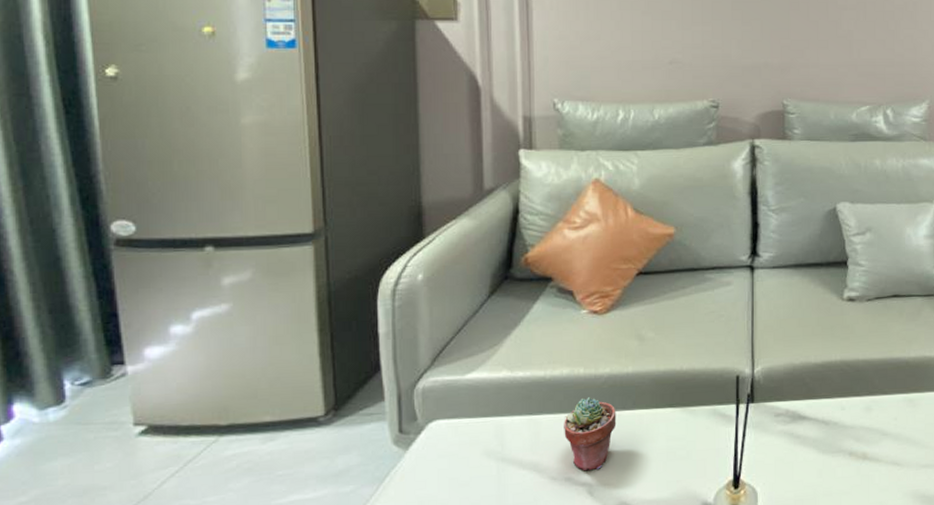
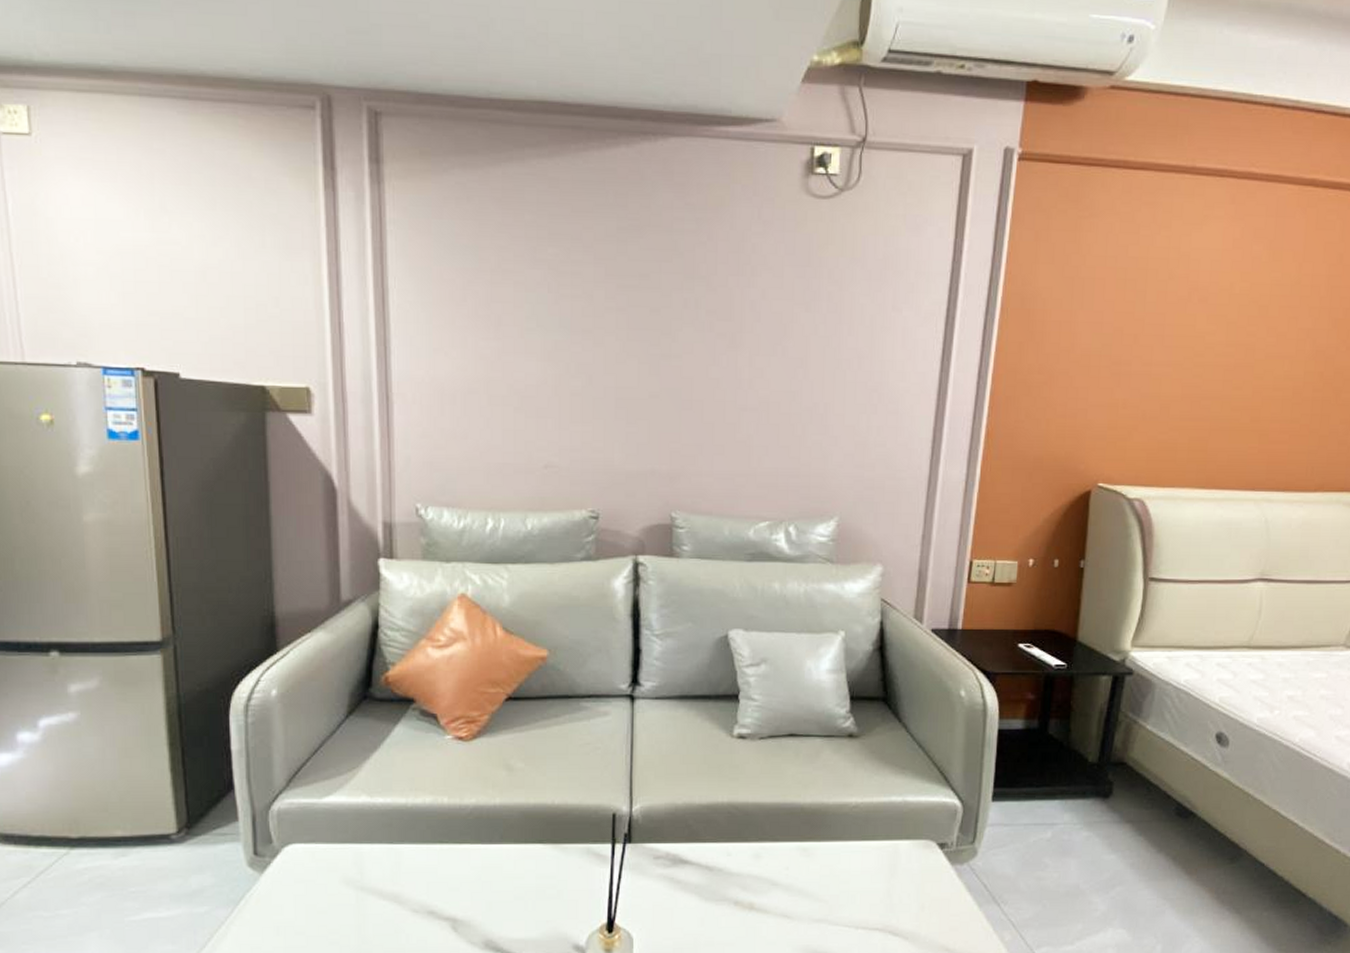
potted succulent: present [564,397,617,471] -> none [426,828,483,906]

